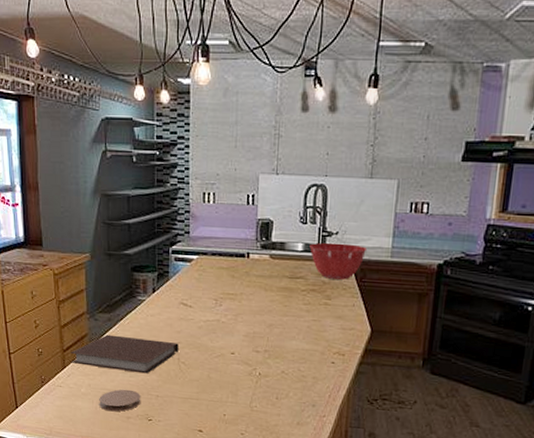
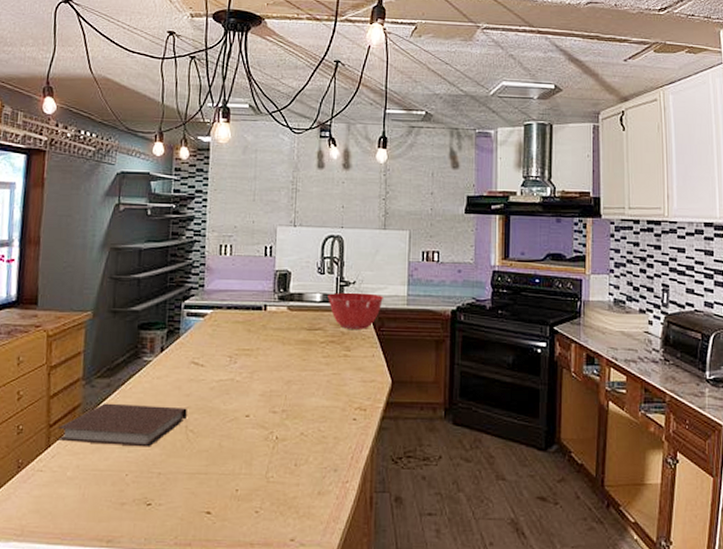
coaster: present [99,389,140,412] -> none [87,468,139,498]

